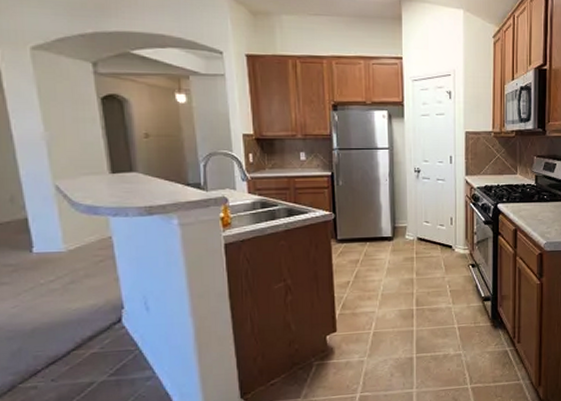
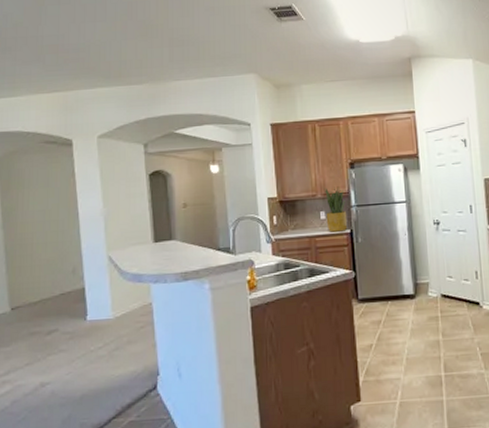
planter: none [304,128,329,174] -> present [323,186,348,232]

